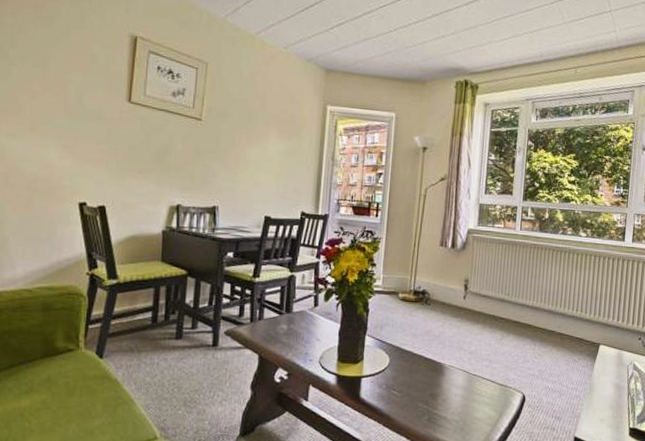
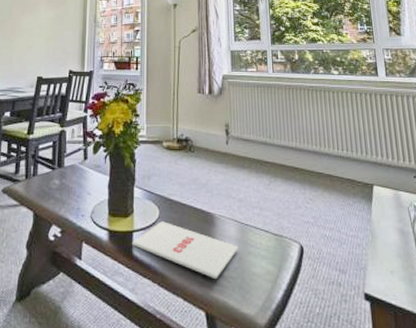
magazine: none [360,369,464,422] -> present [132,221,238,280]

